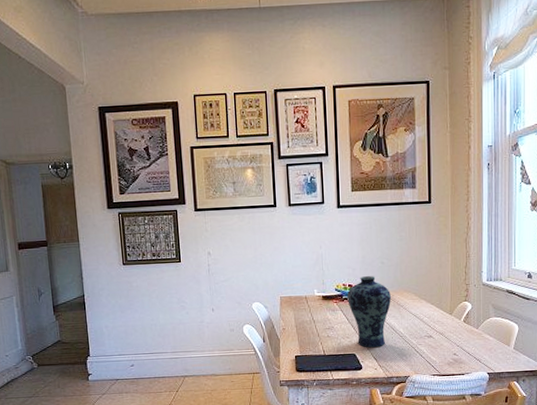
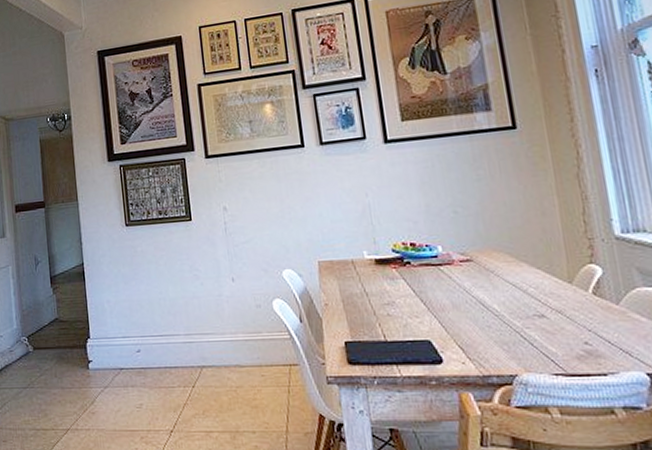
vase: present [347,276,392,348] -> none [409,230,475,332]

